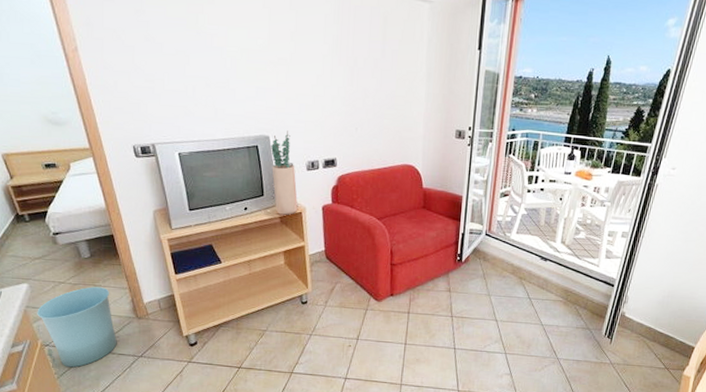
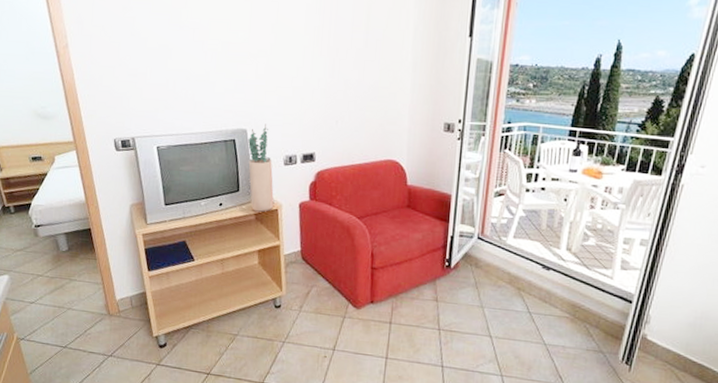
waste bin: present [37,287,117,368] -> none [15,281,89,364]

